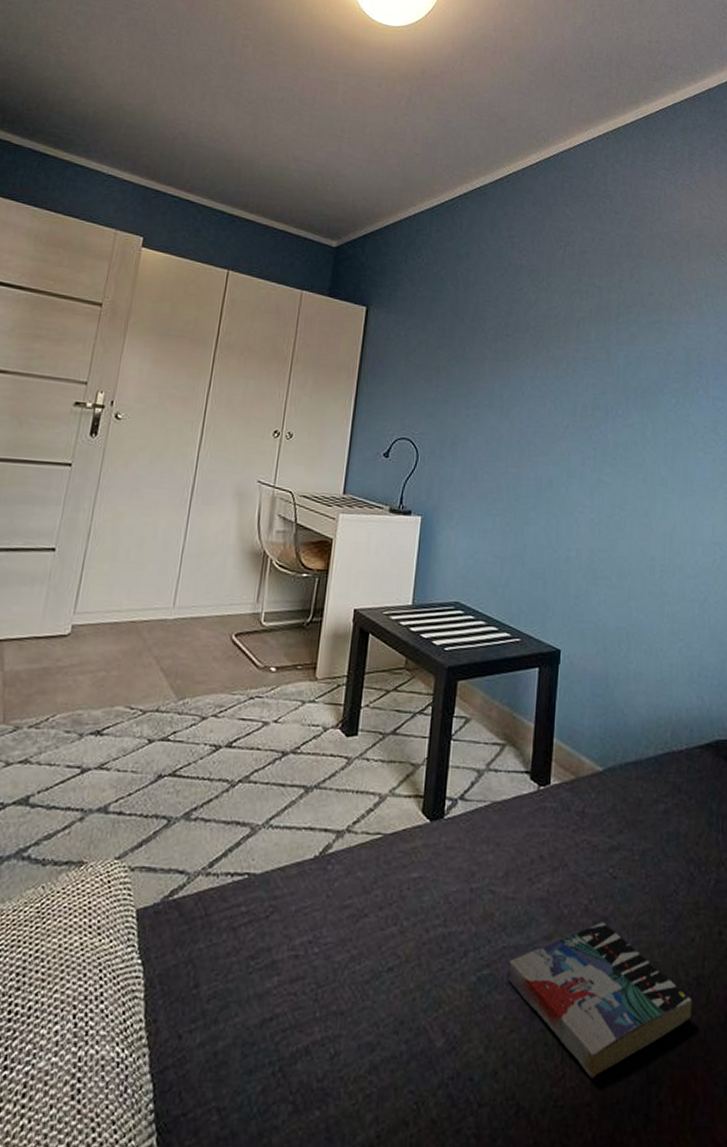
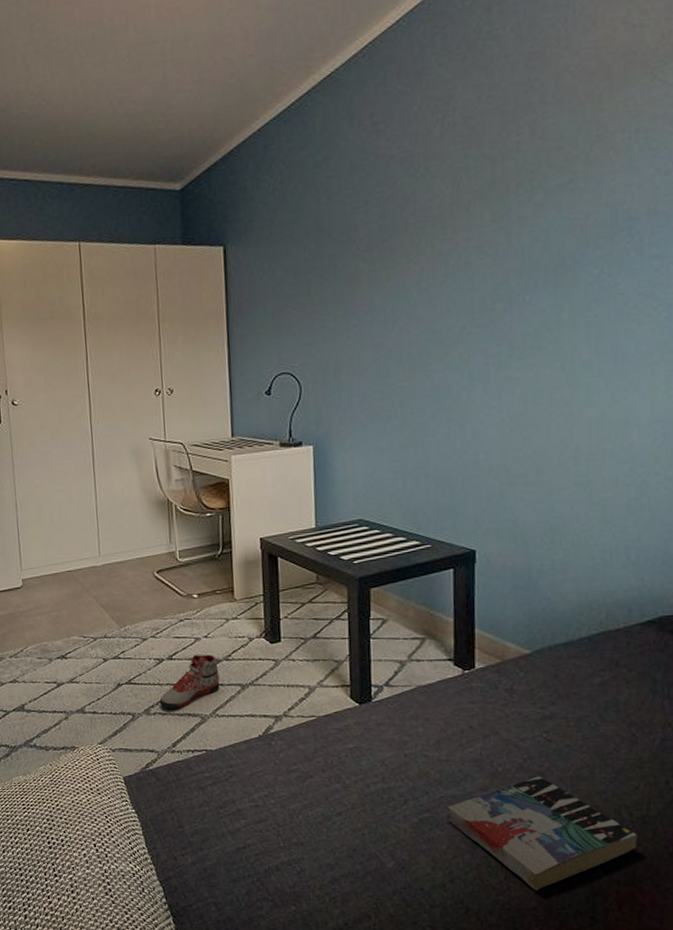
sneaker: none [204,744,283,813] -> present [159,654,220,708]

